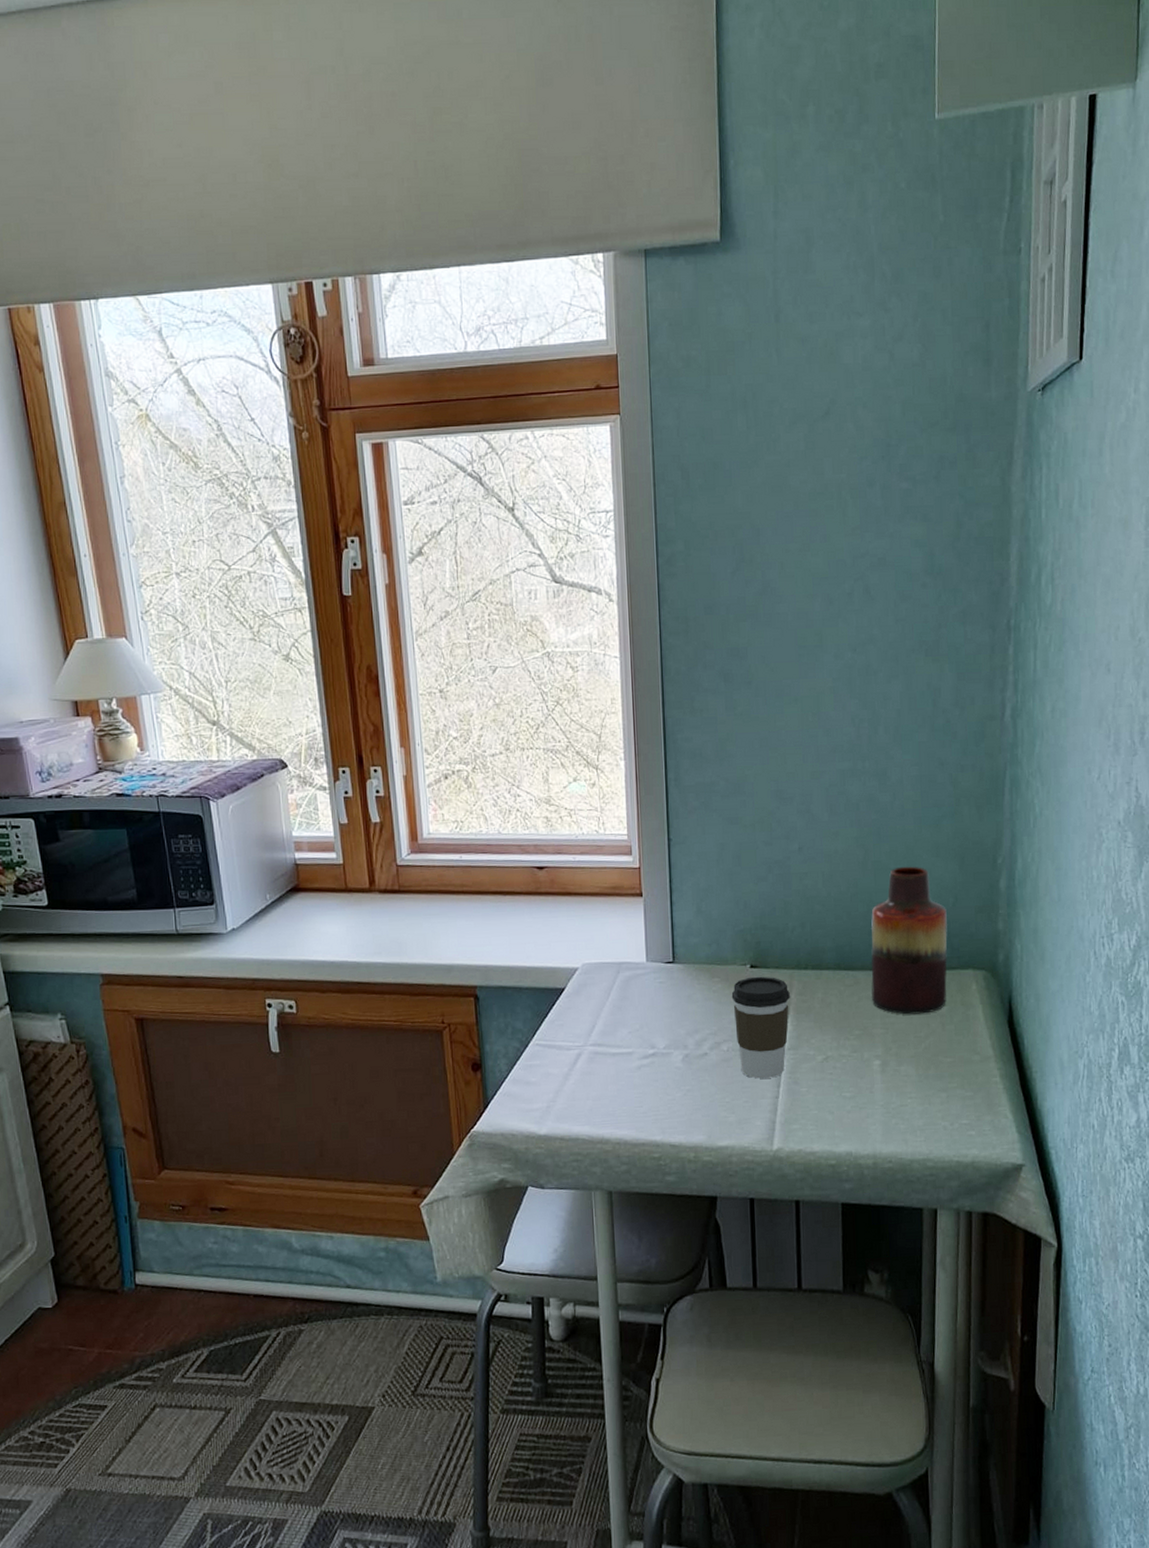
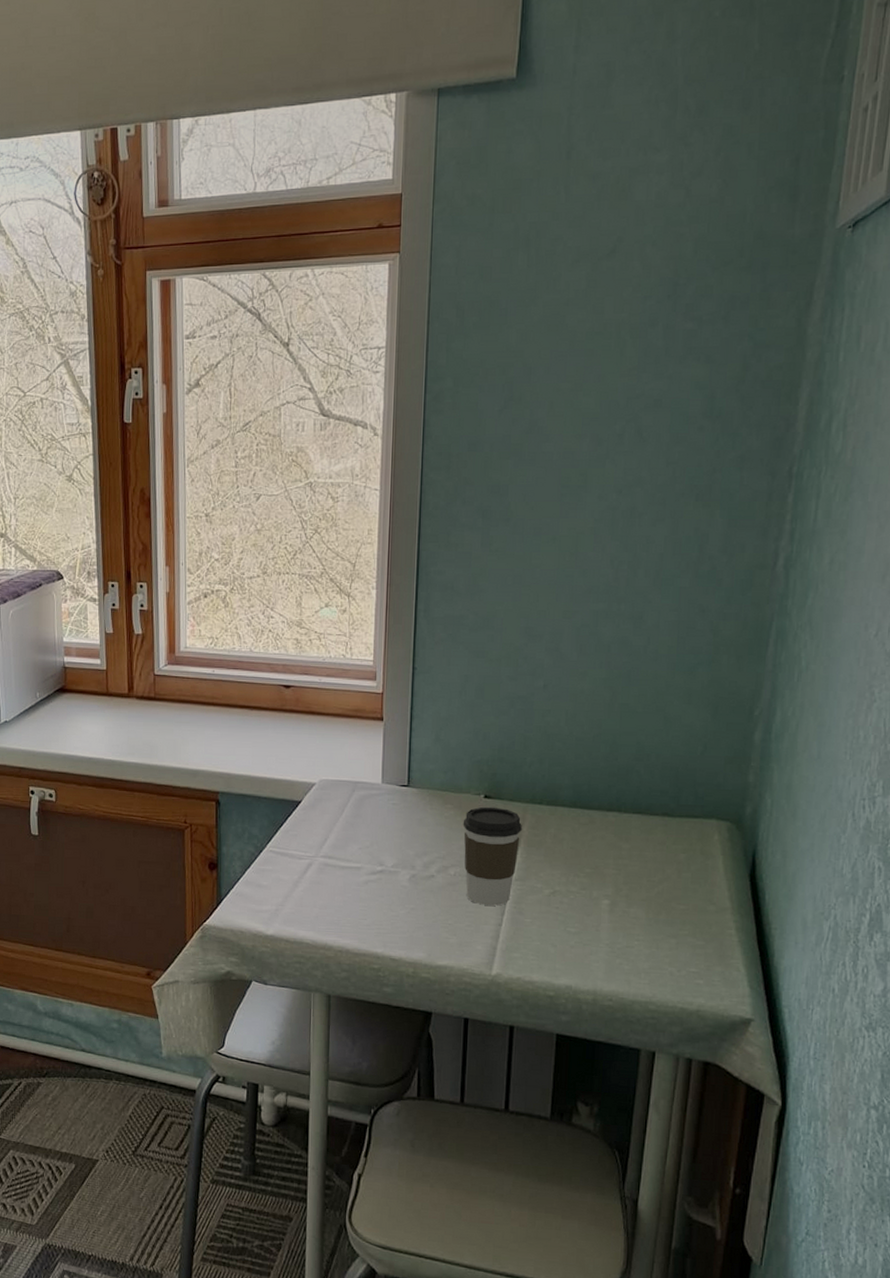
vase: present [871,866,948,1015] -> none [605,711,694,859]

